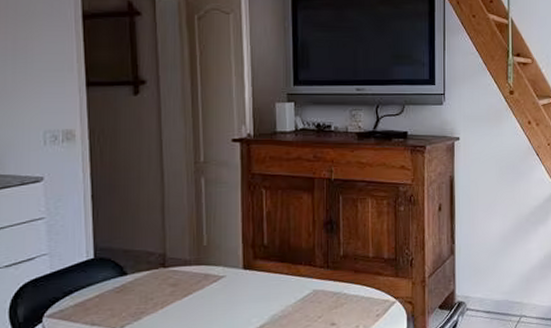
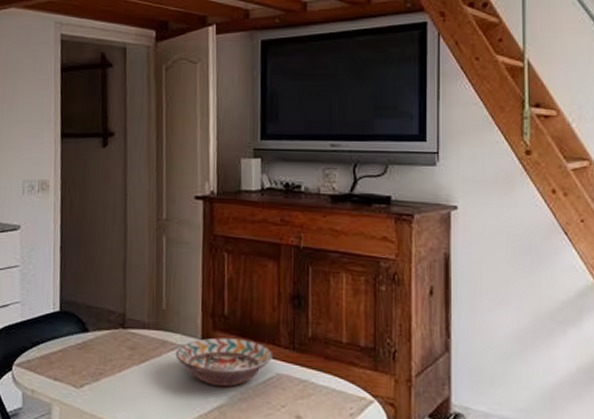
decorative bowl: none [218,264,309,308] -> present [175,337,272,387]

